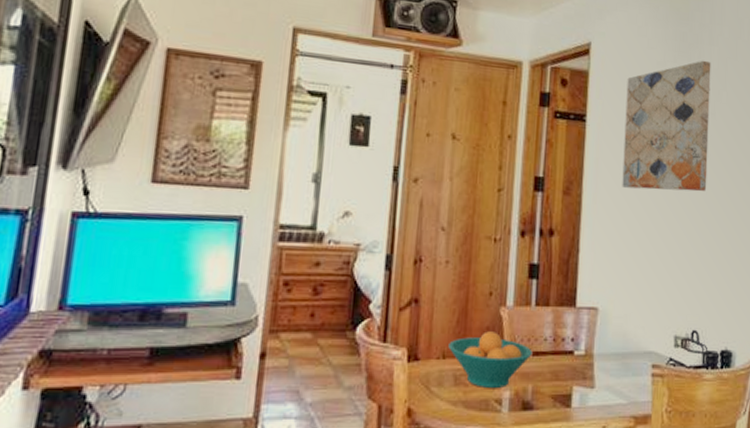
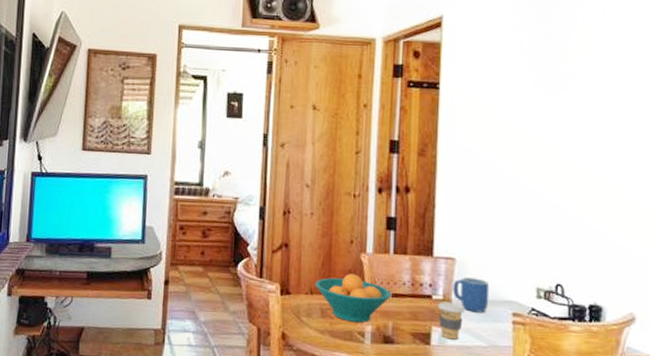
coffee cup: none [579,357,606,399] -> present [438,301,465,340]
mug: none [594,328,631,367] -> present [452,277,490,313]
wall art: present [622,60,711,192] -> none [478,23,575,152]

